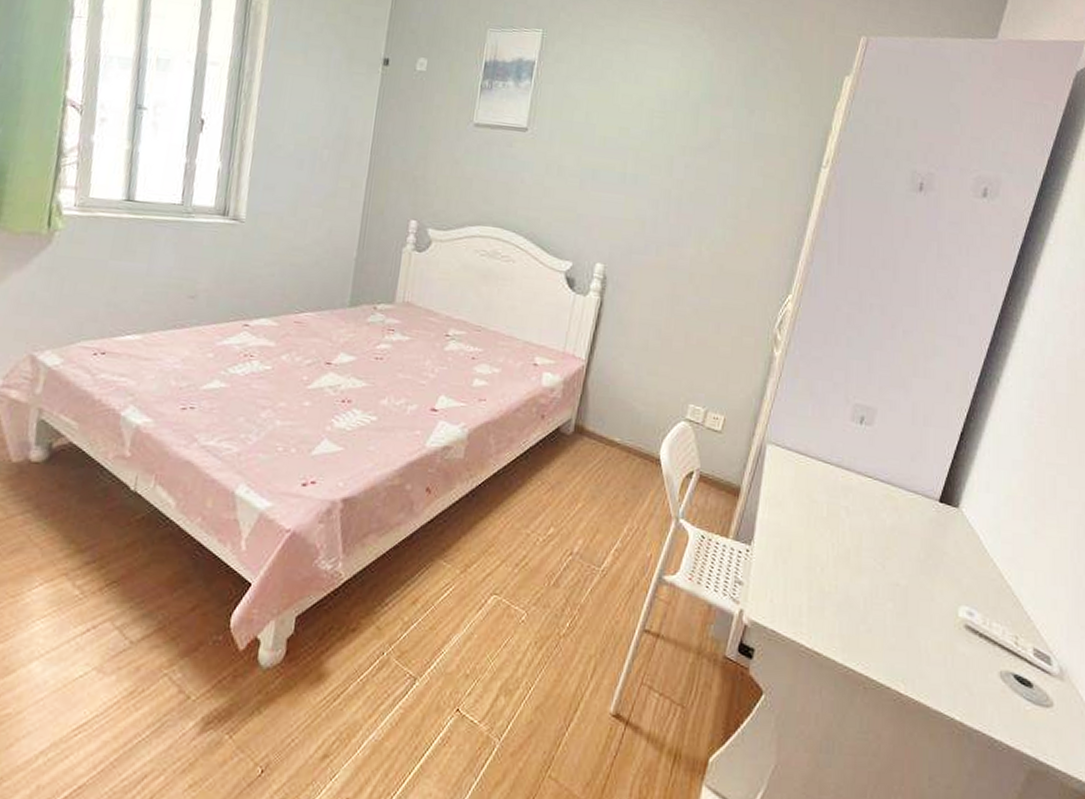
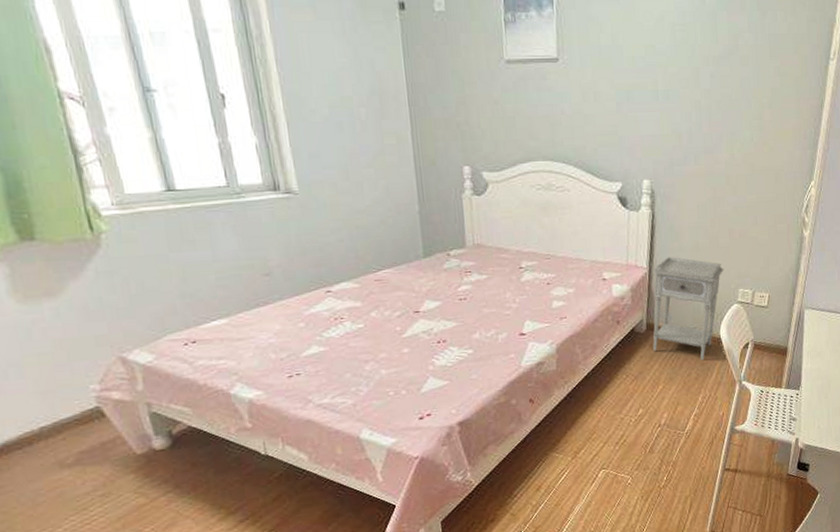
nightstand: none [578,352,675,483] -> present [652,257,724,361]

